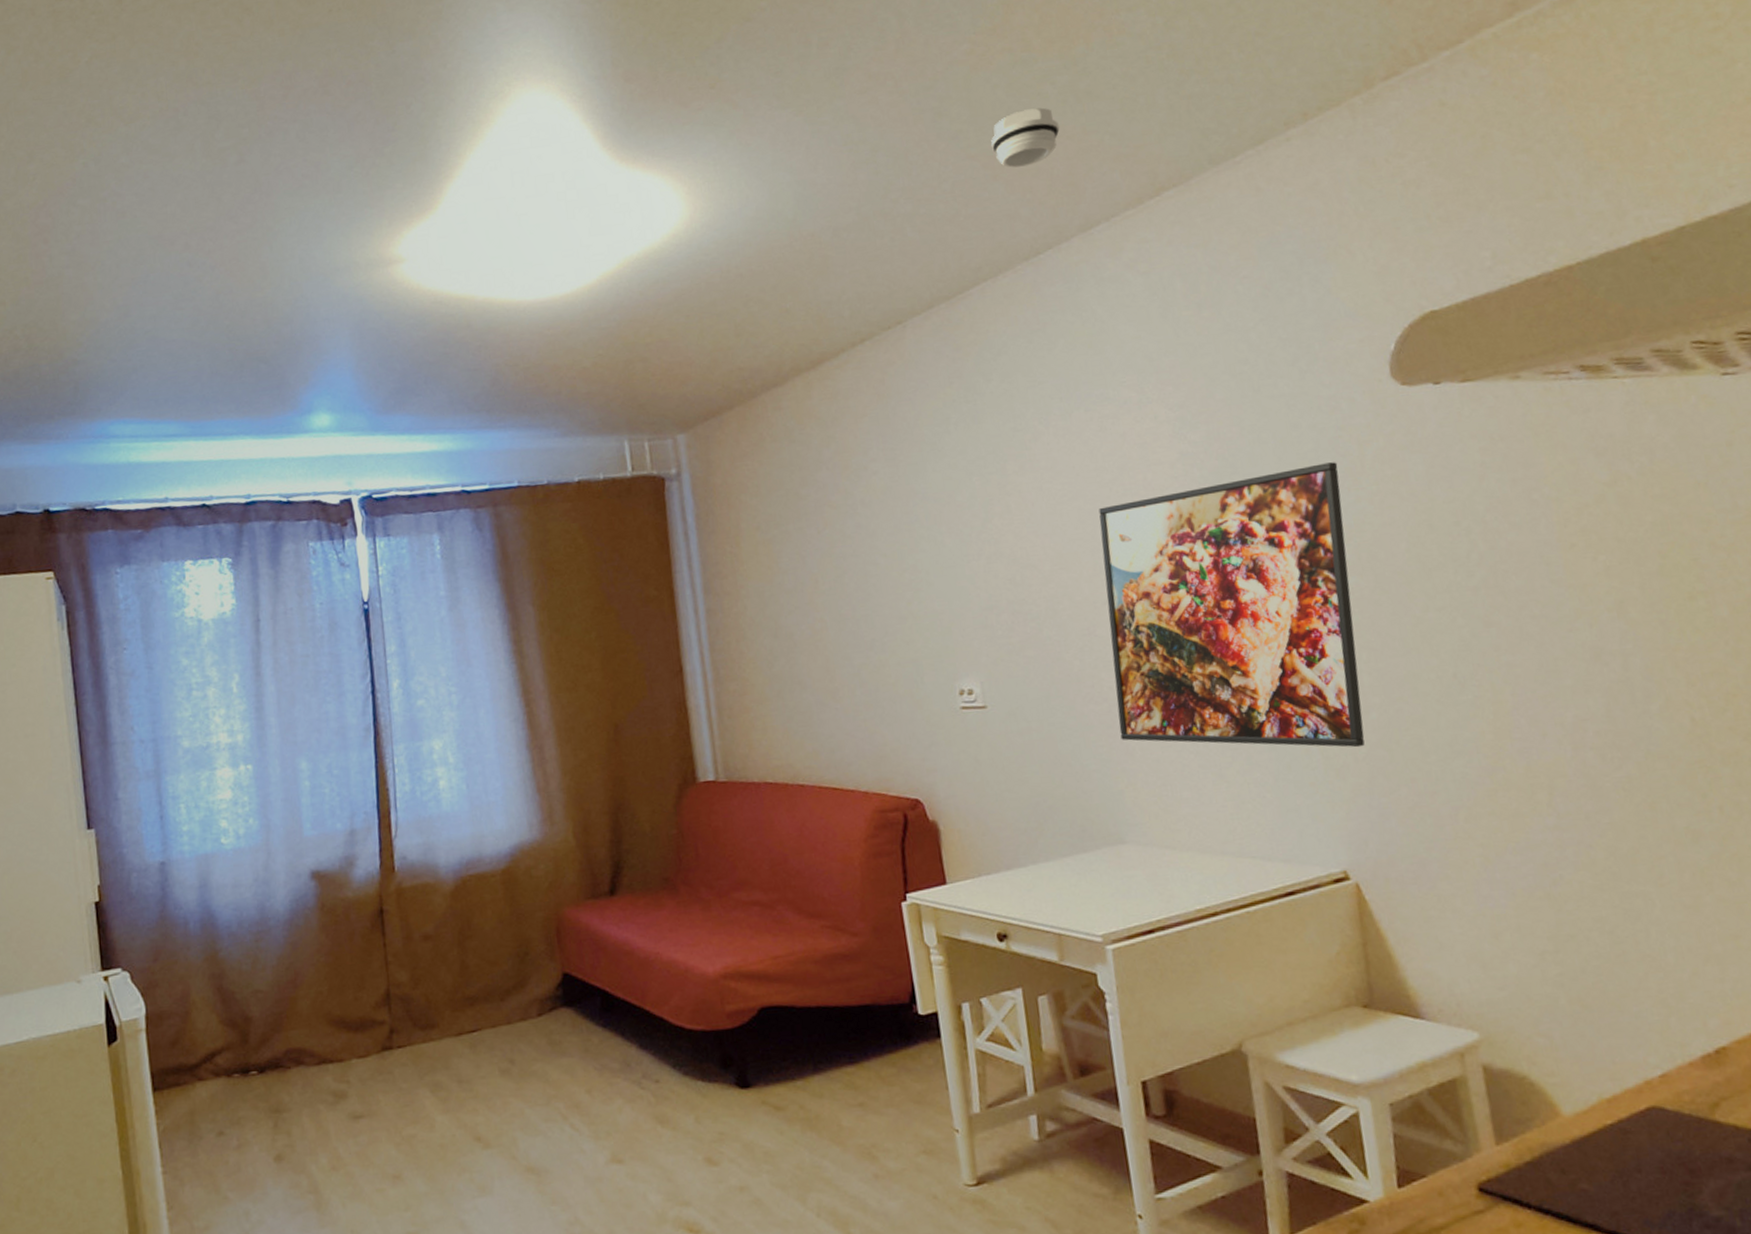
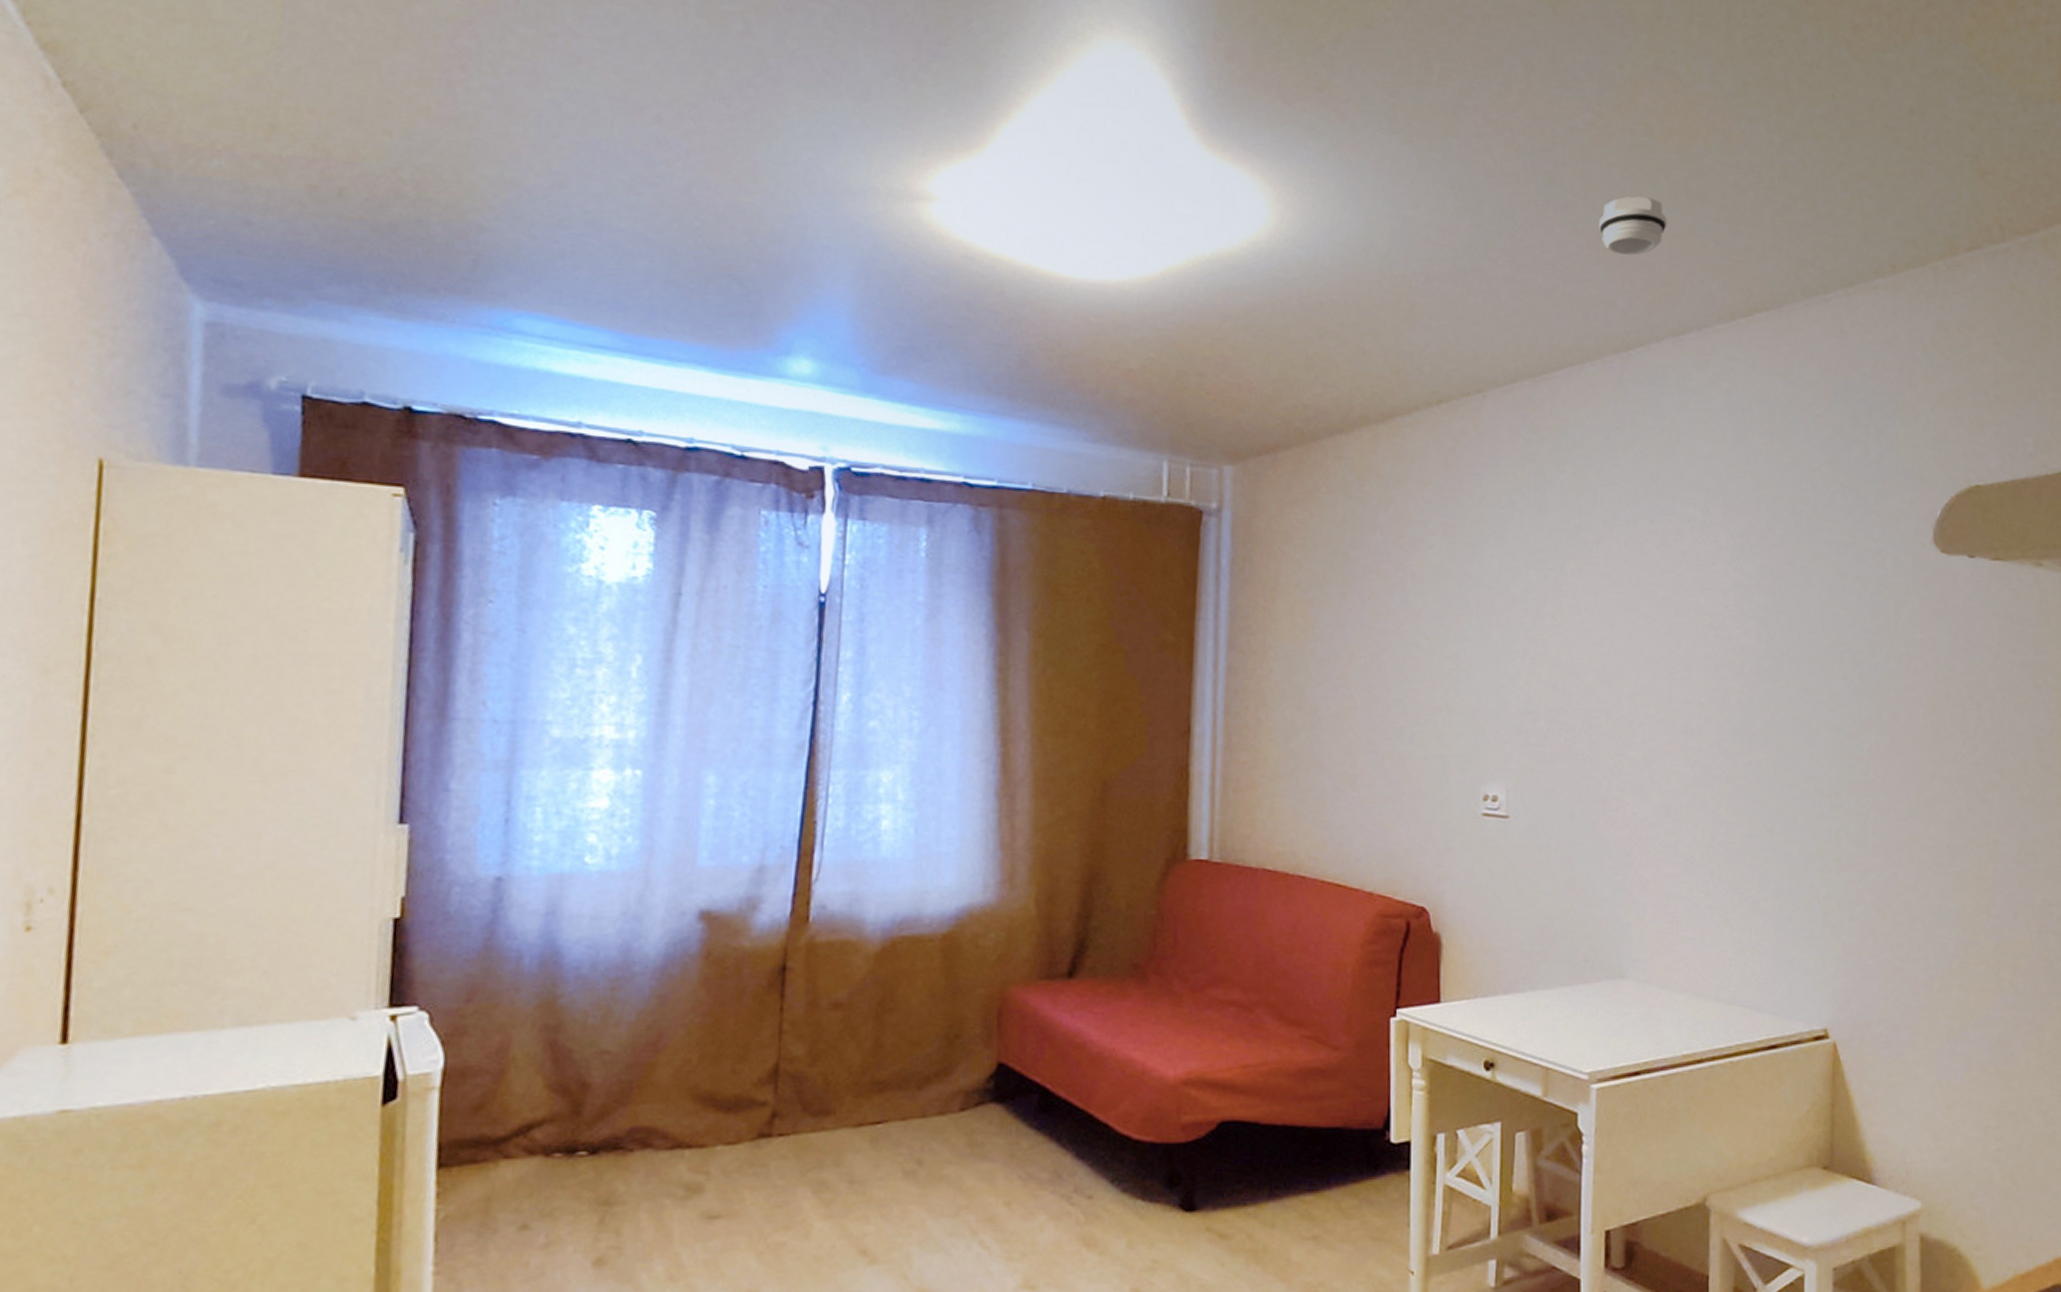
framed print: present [1099,462,1365,748] -> none [1636,616,1875,906]

